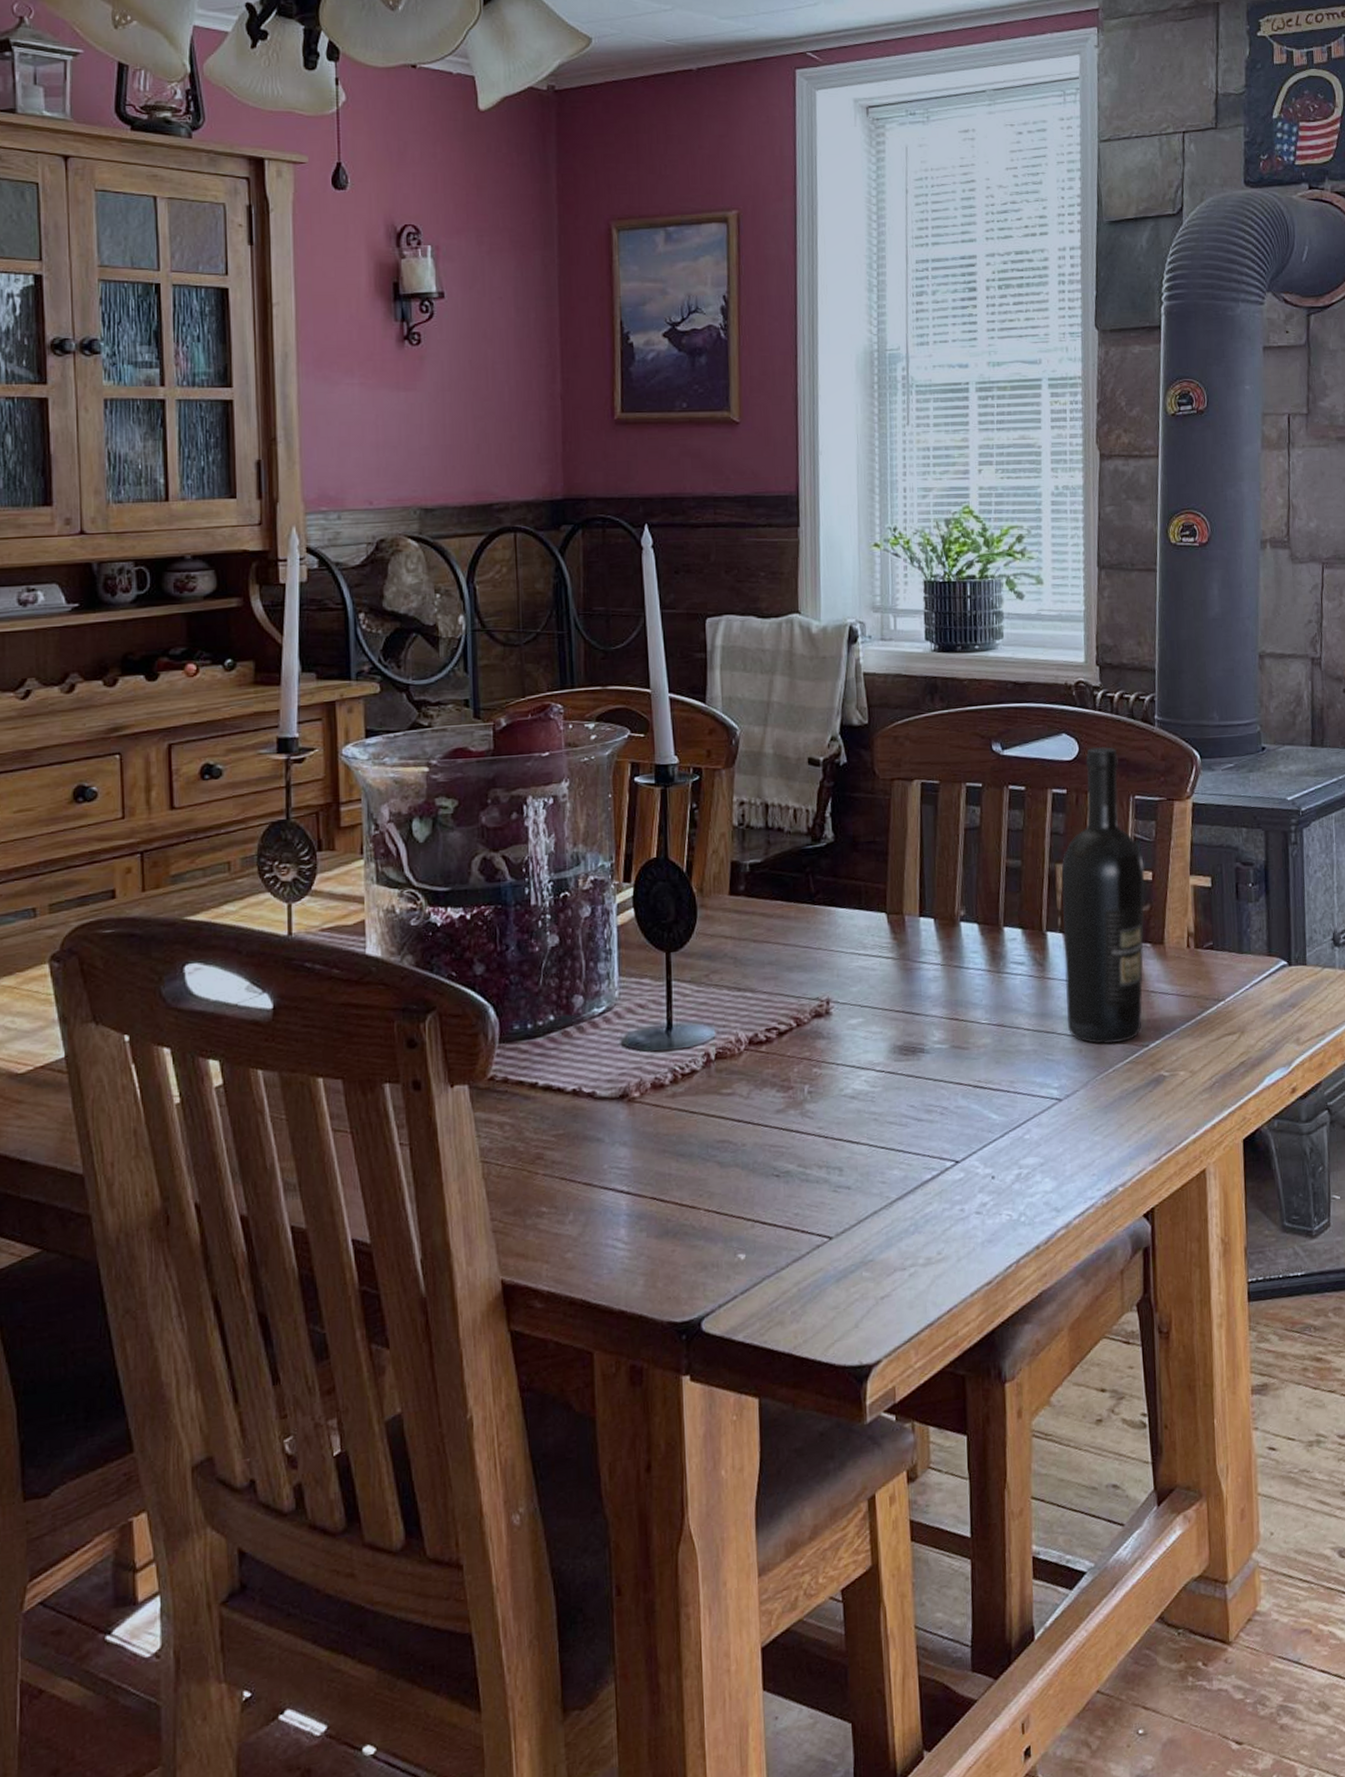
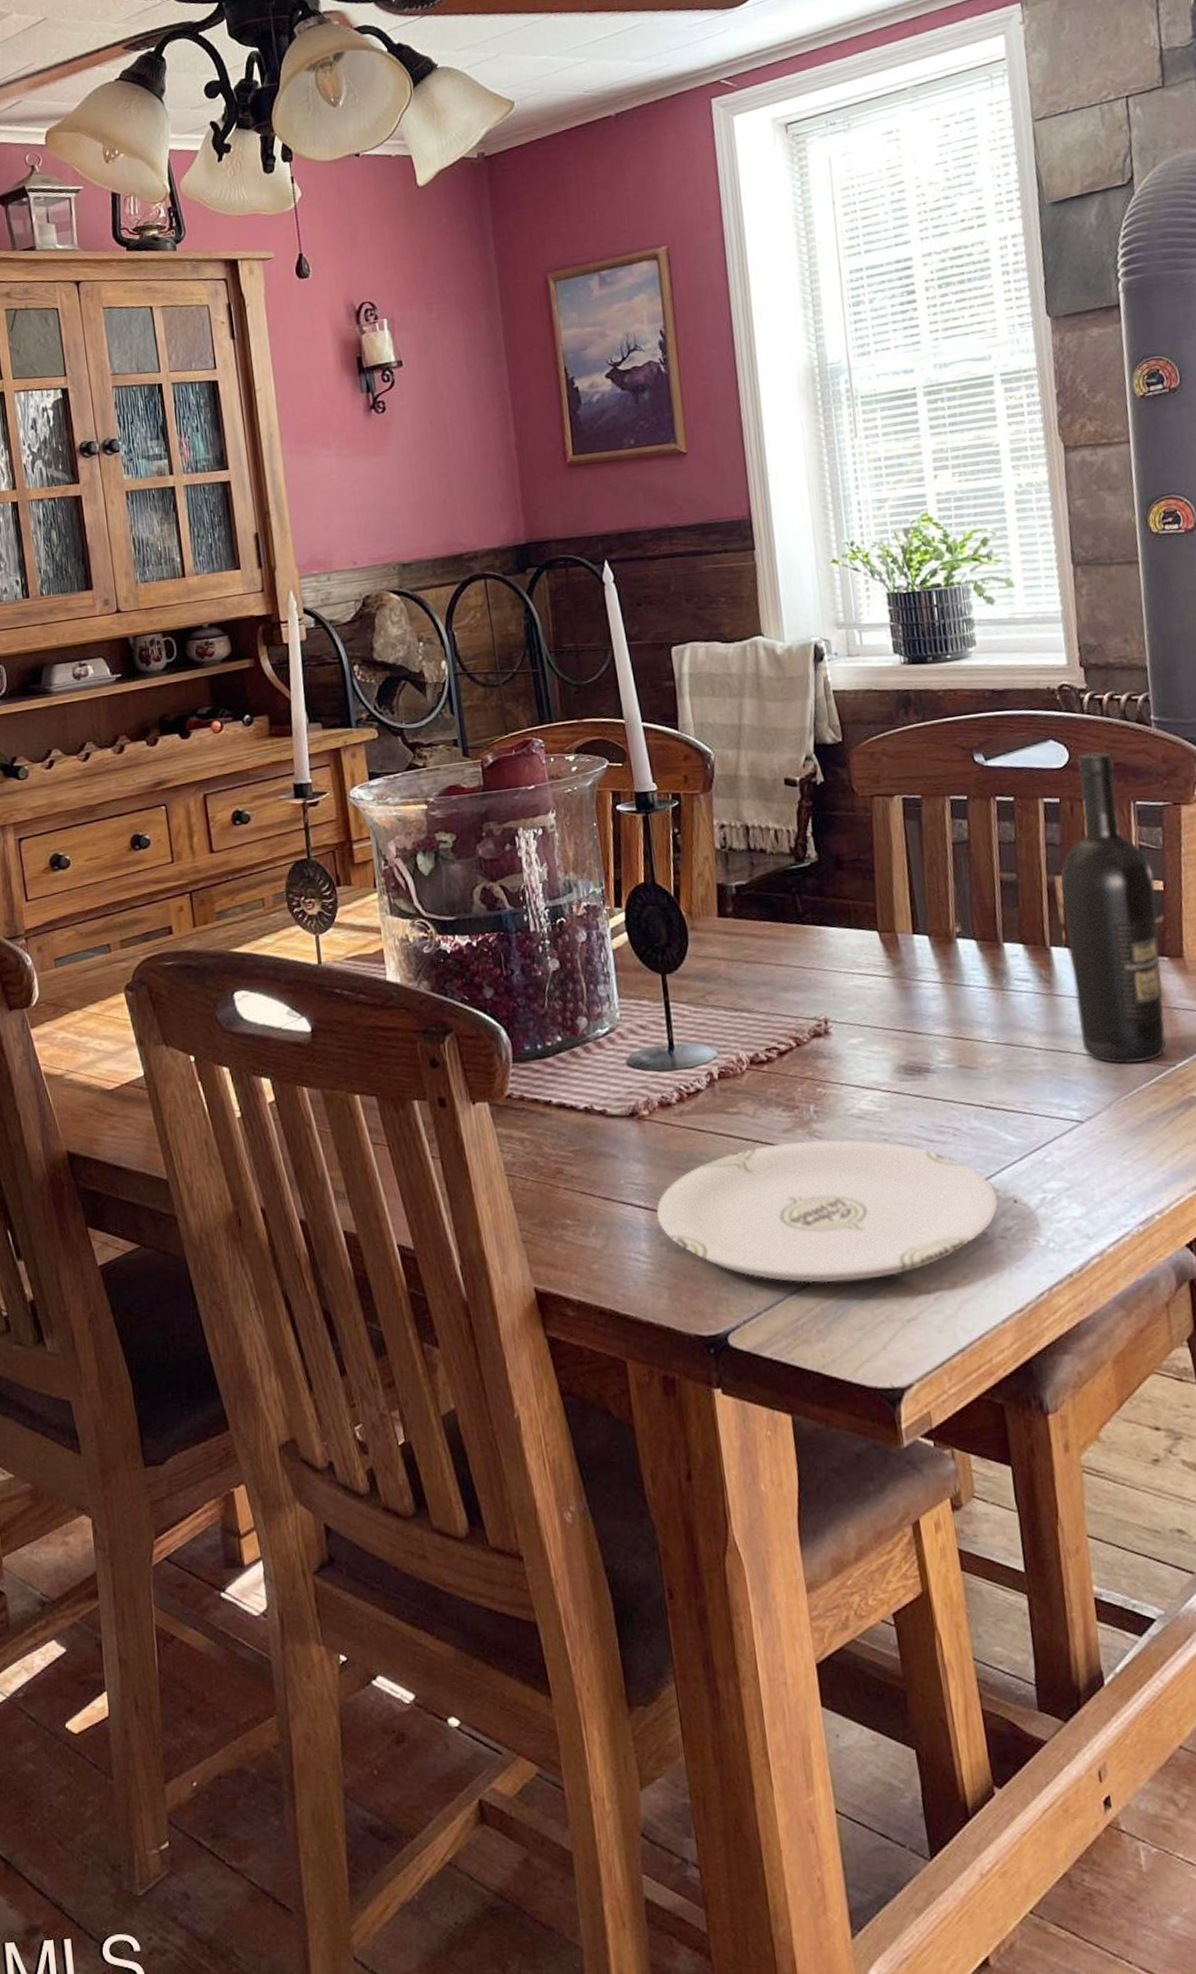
plate: none [639,1119,978,1264] -> present [657,1139,999,1283]

